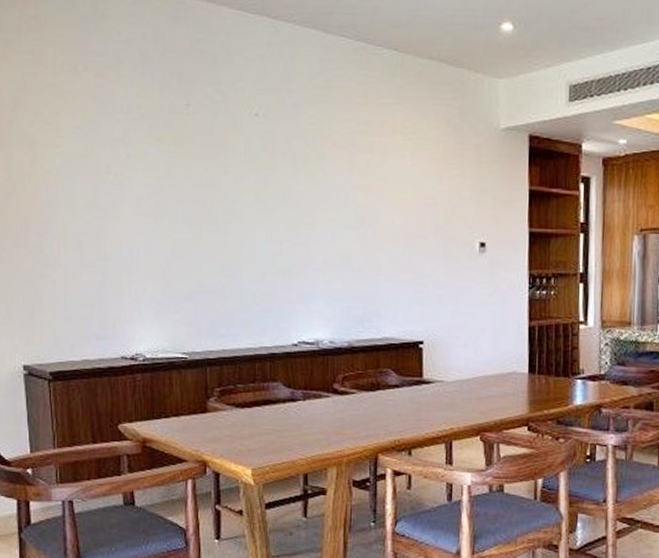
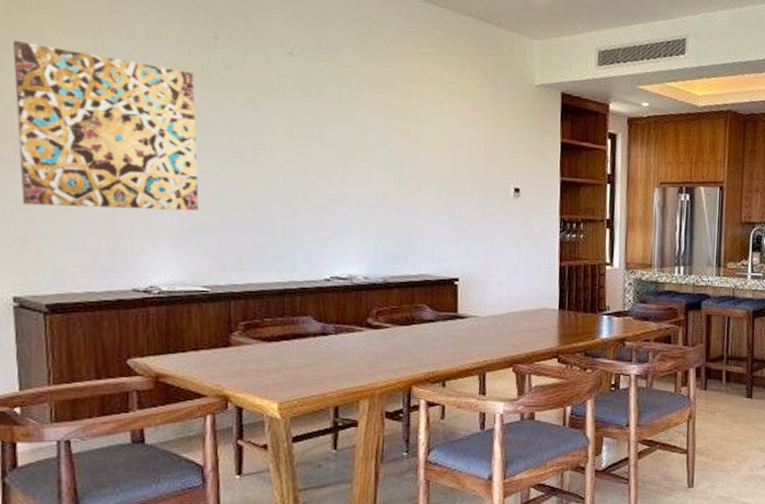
wall art: none [17,123,177,279] -> present [13,41,199,211]

